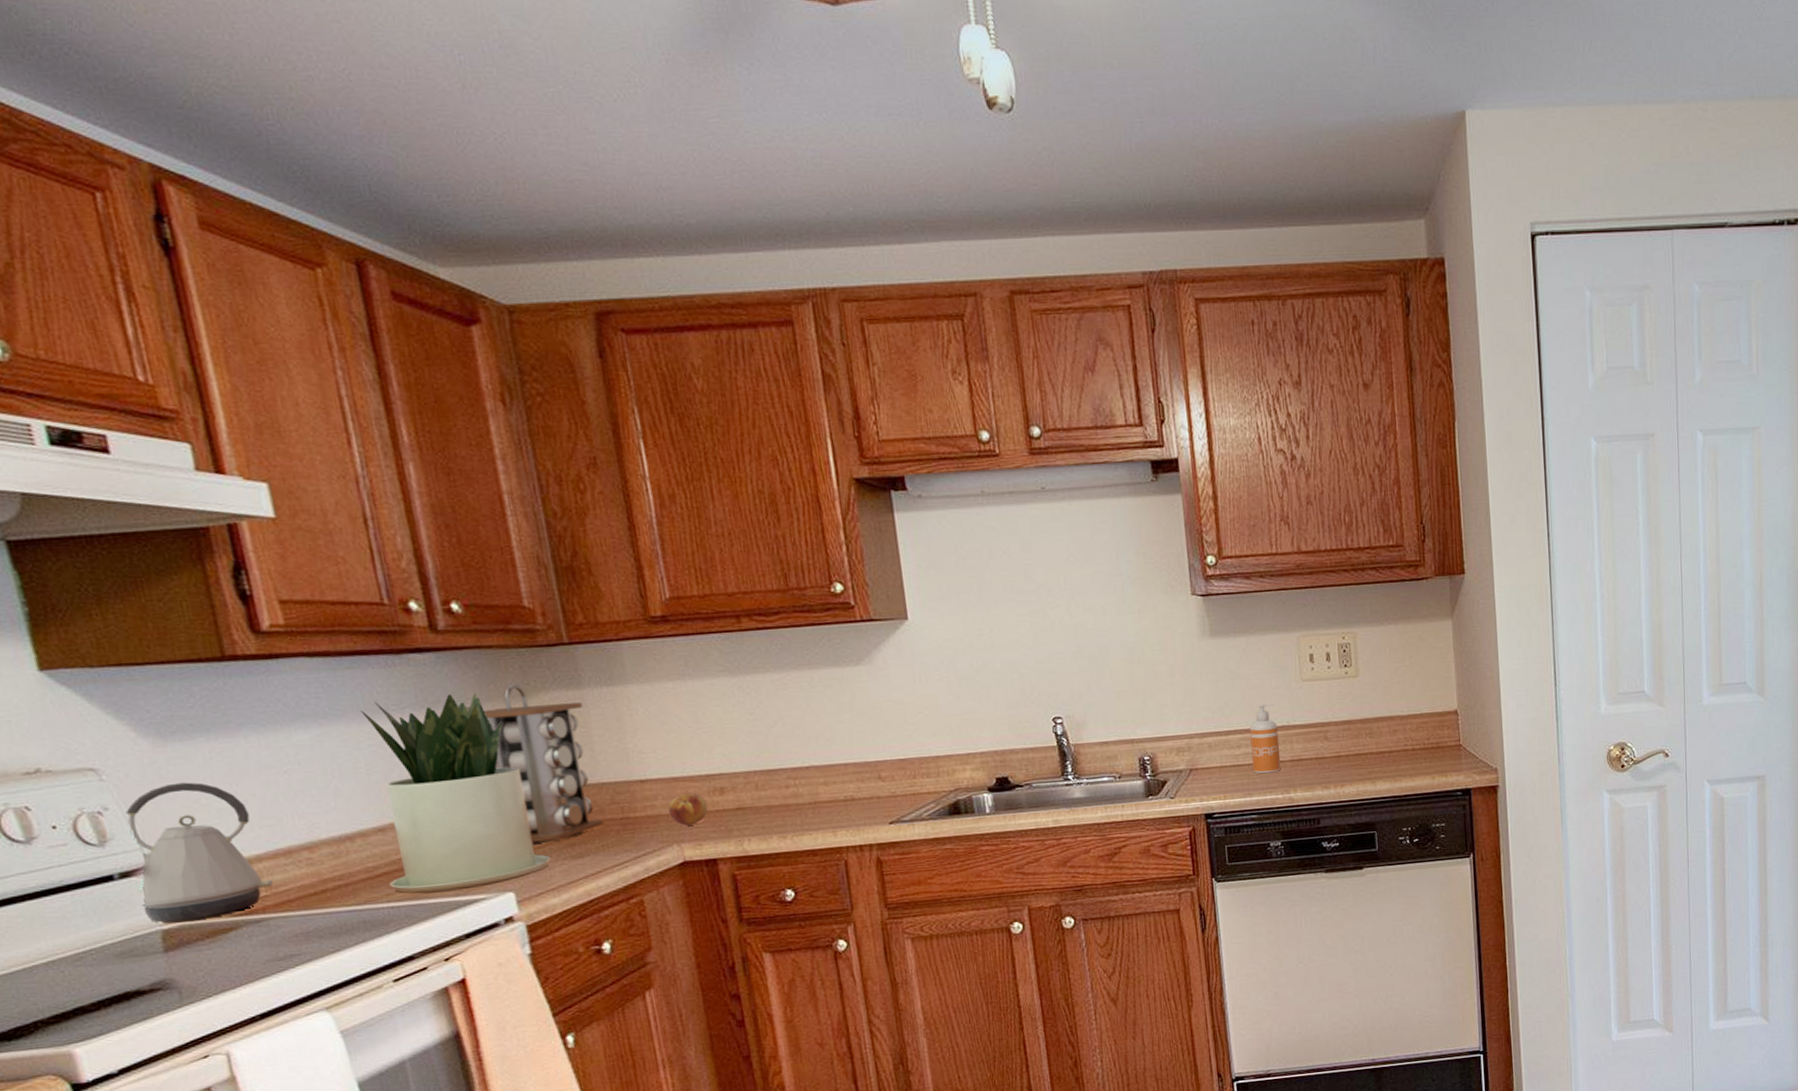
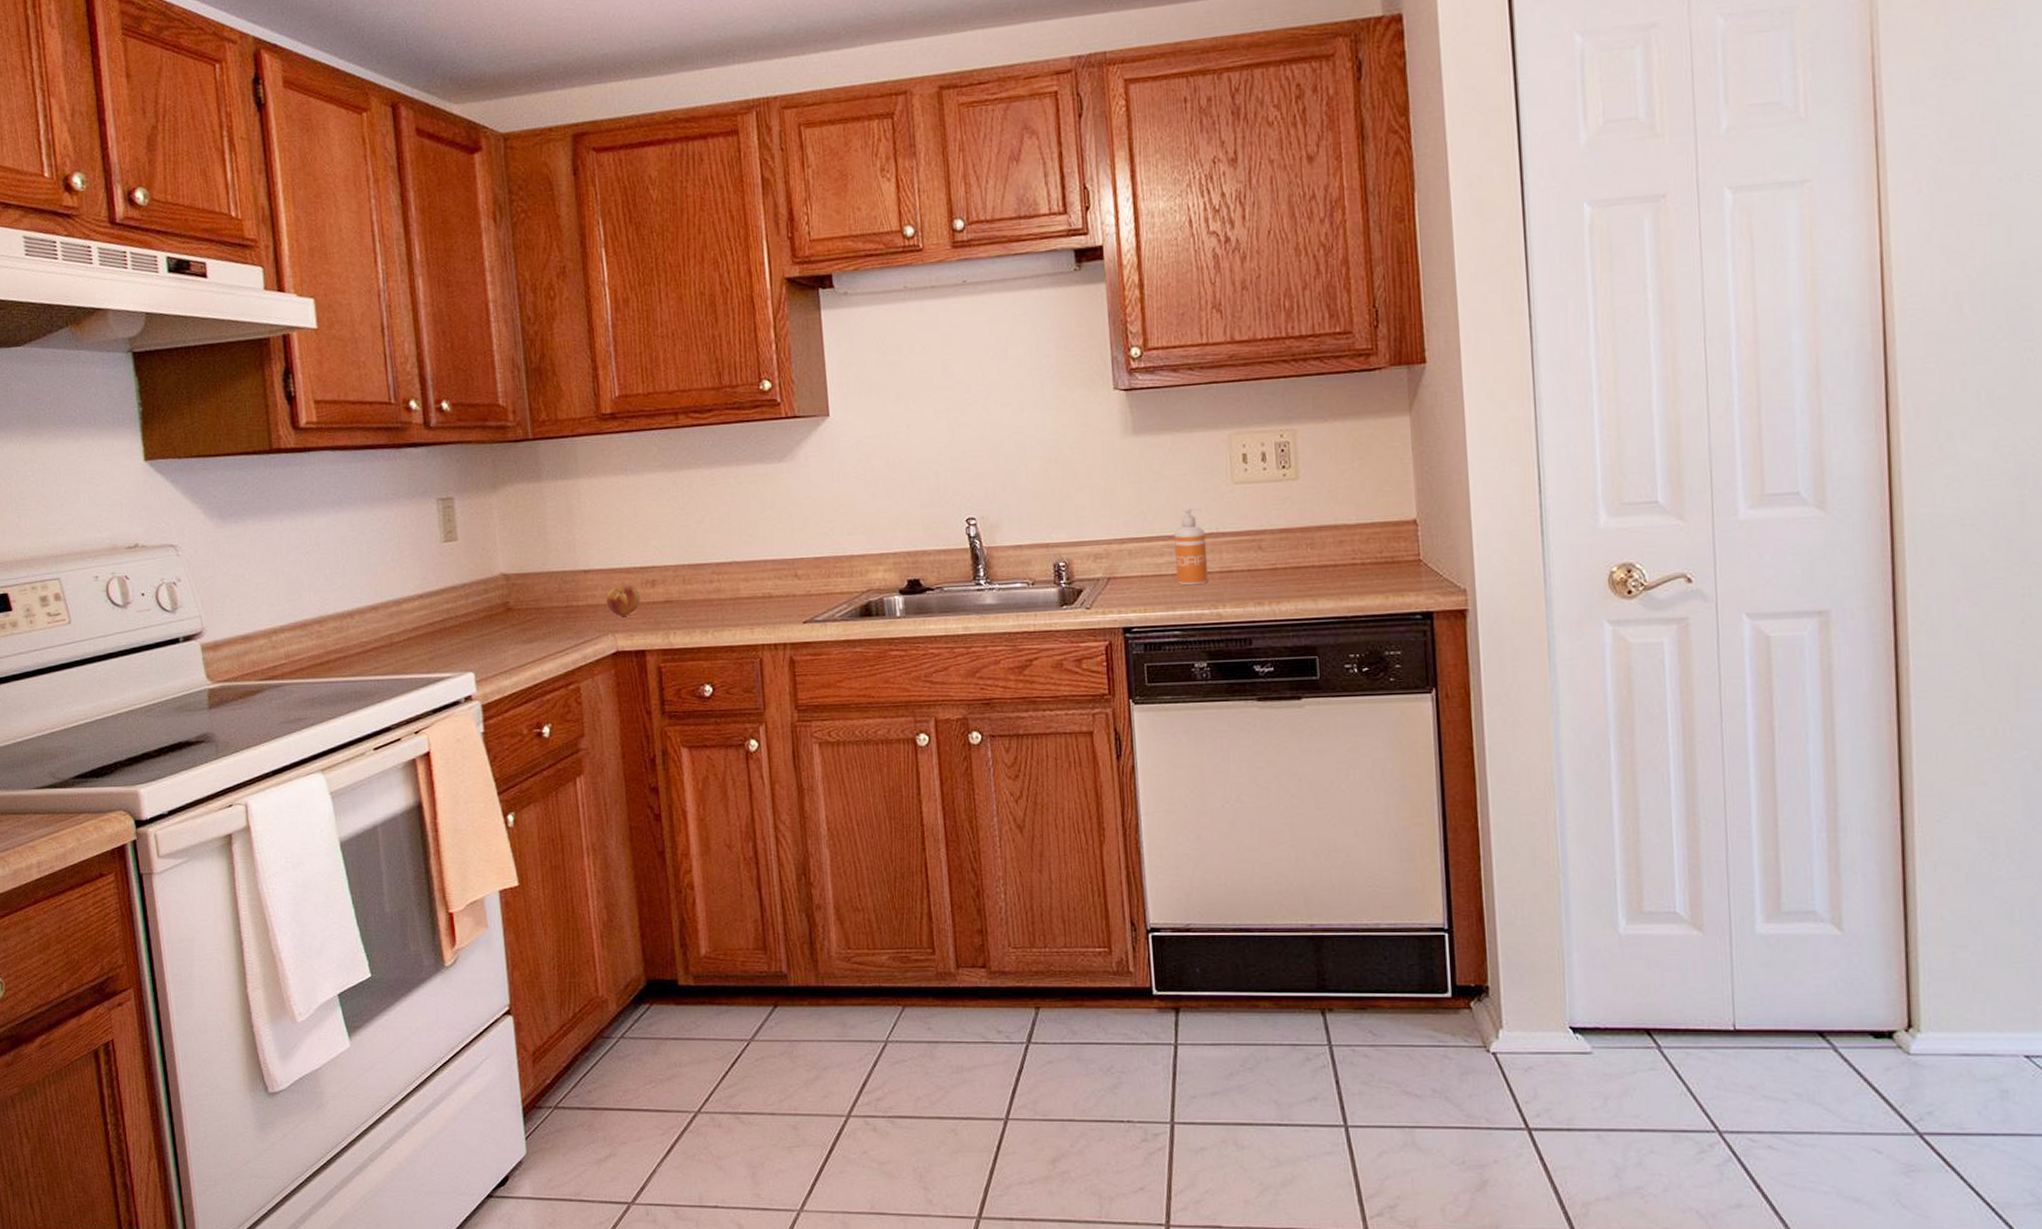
kettle: present [125,782,273,923] -> none [192,559,291,683]
planter: present [360,693,551,894] -> none [367,485,505,669]
spice rack: present [483,684,603,844] -> none [460,477,551,627]

